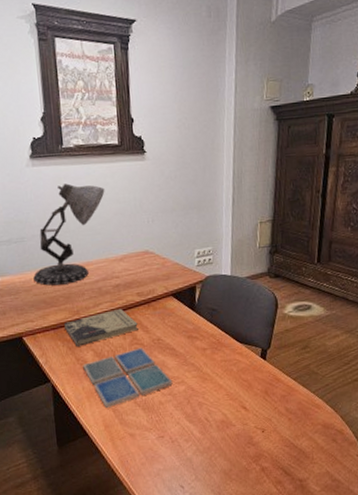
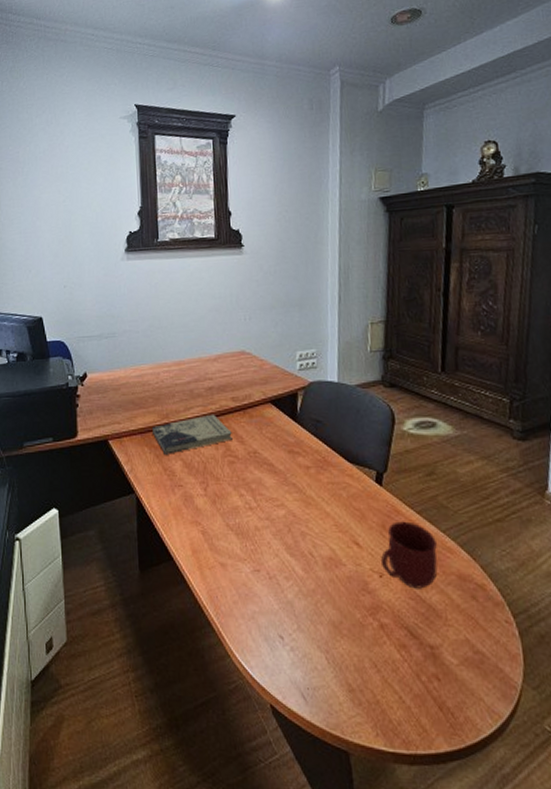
desk lamp: present [33,183,105,286] -> none [123,278,200,385]
drink coaster: present [83,347,173,408] -> none [170,460,271,529]
mug: none [264,386,308,439] -> present [381,521,438,589]

